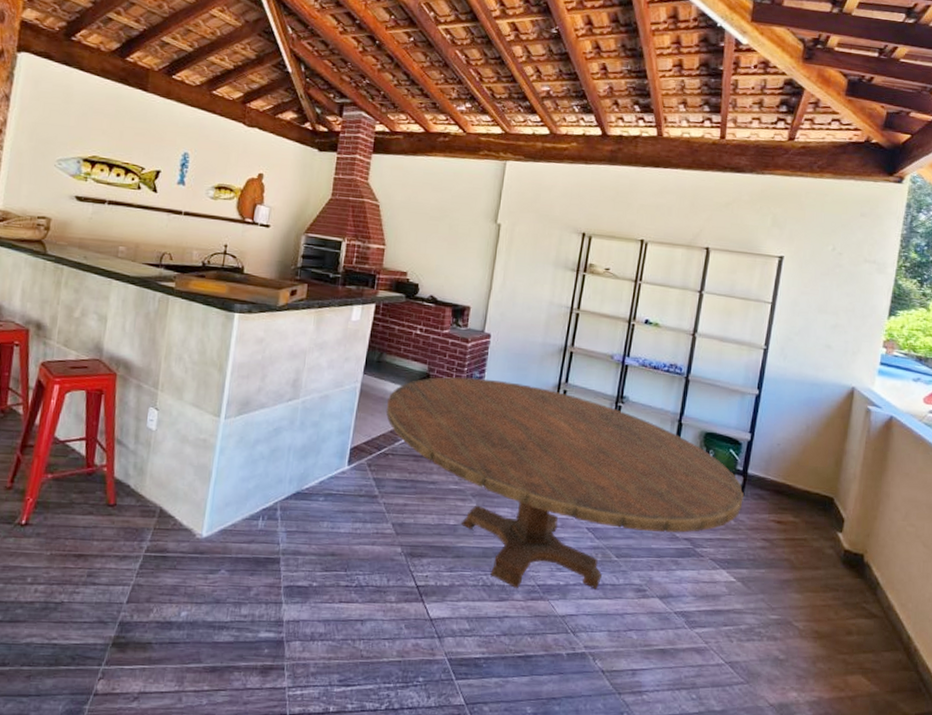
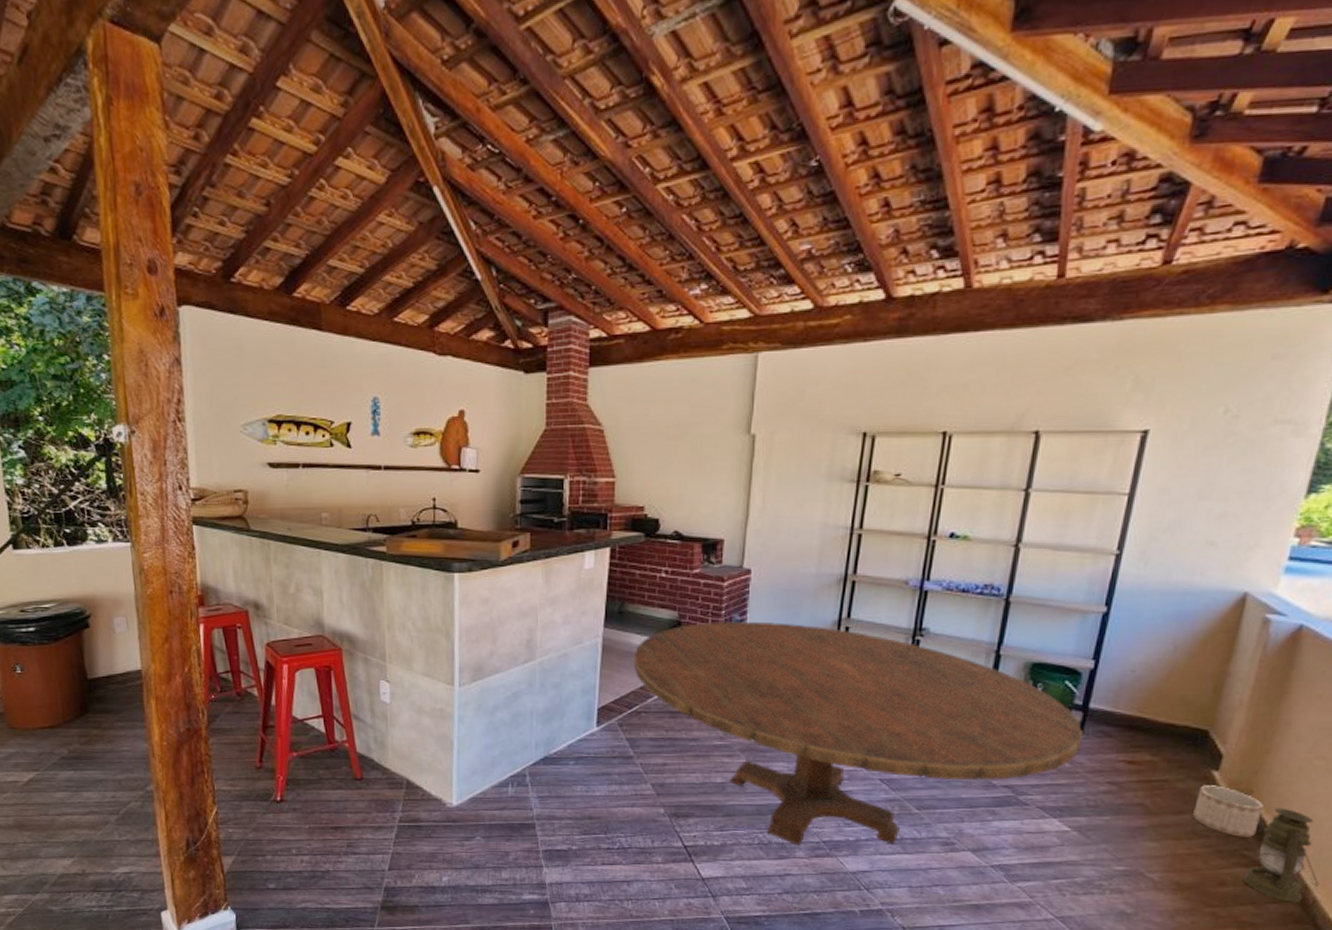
planter: none [826,545,875,592] -> present [1193,785,1263,837]
lantern: none [864,566,918,651] -> present [1243,808,1319,903]

